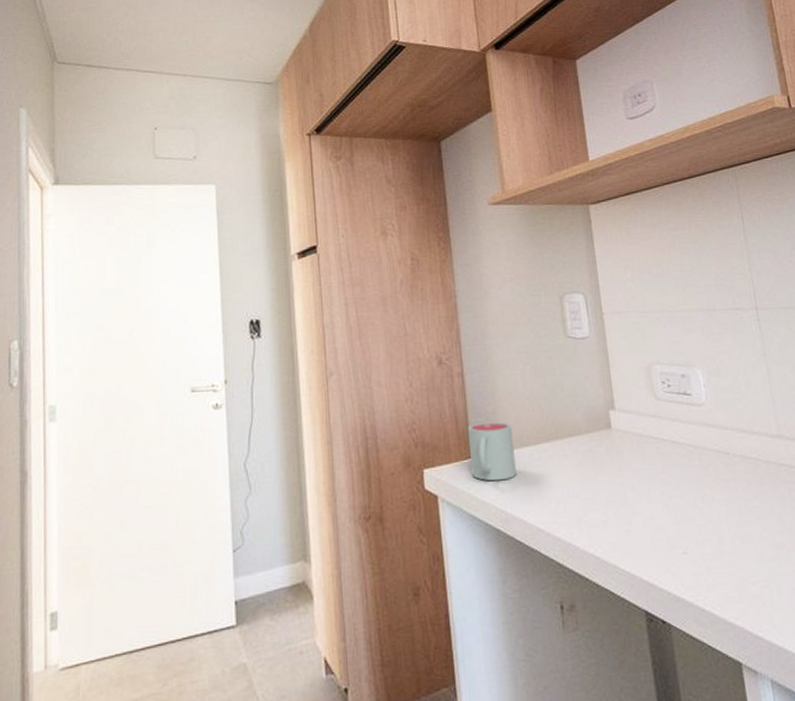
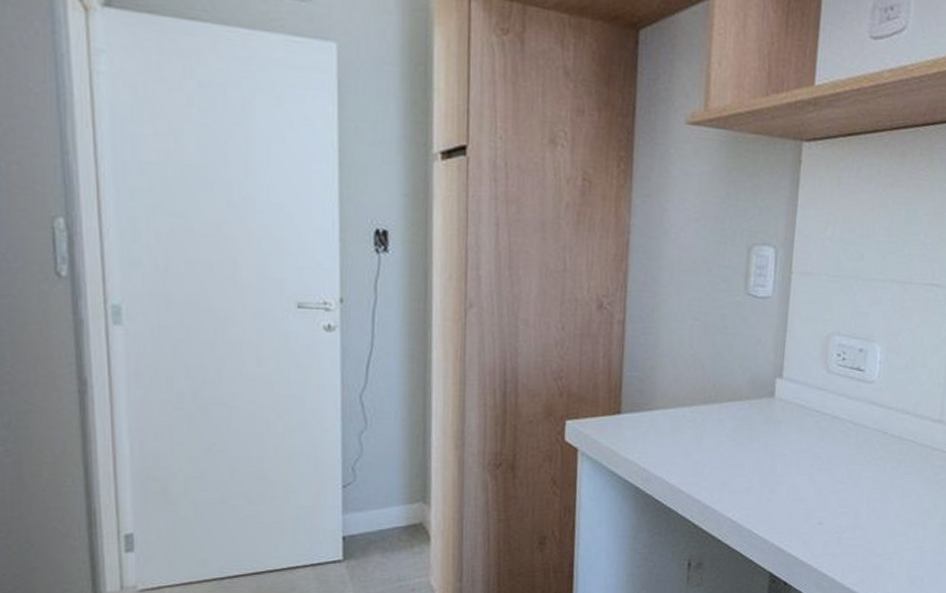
mug: present [467,422,517,481] -> none [618,377,670,440]

